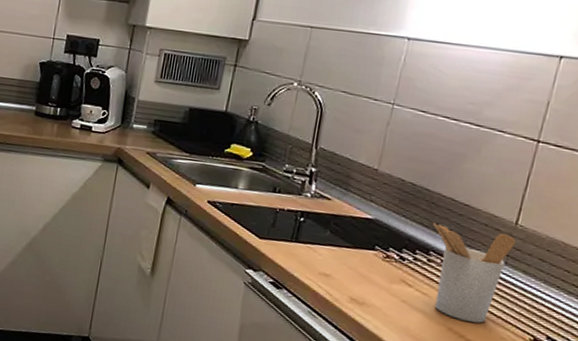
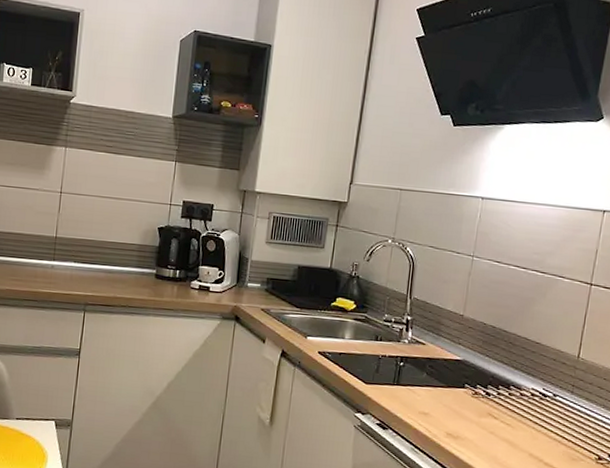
utensil holder: present [432,222,516,323] -> none [511,360,579,447]

